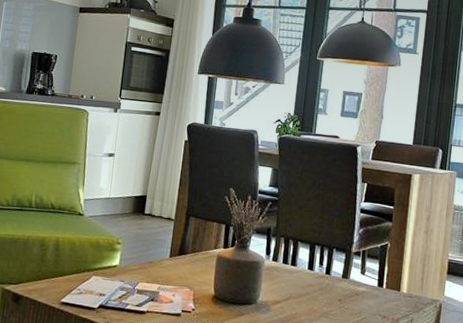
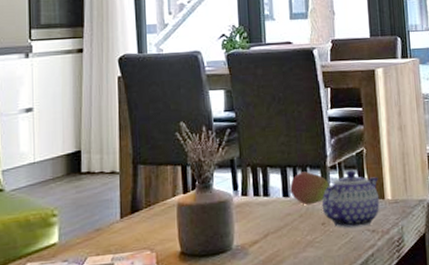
fruit: none [314,251,351,282] -> present [289,171,329,205]
teapot: none [341,259,397,312] -> present [322,170,380,229]

